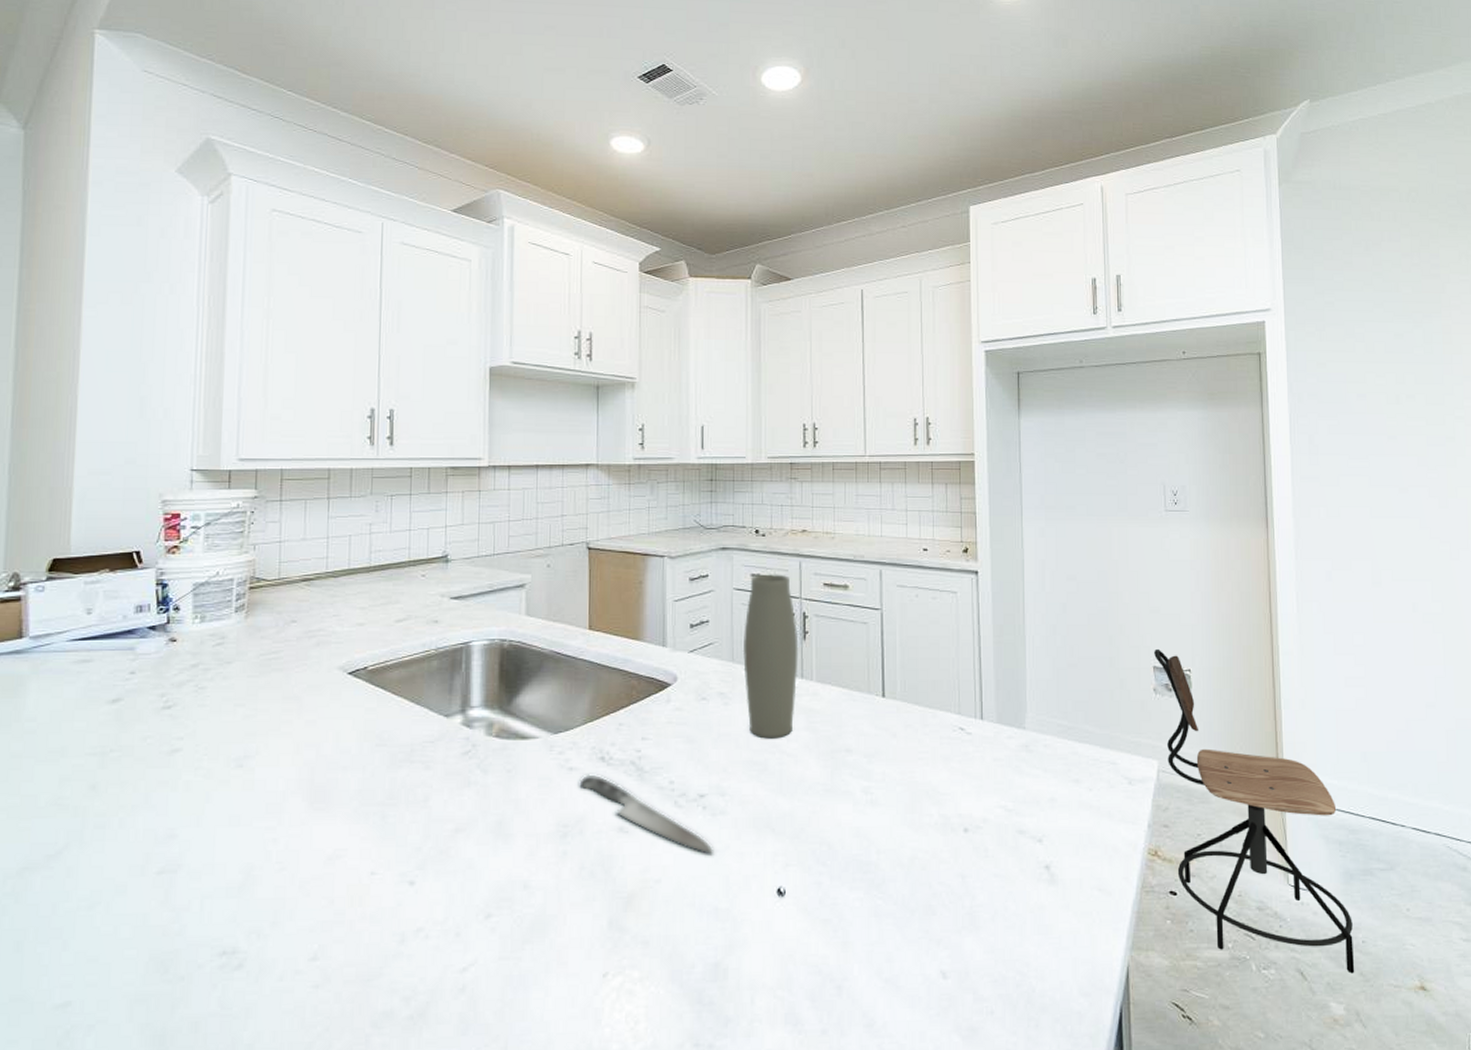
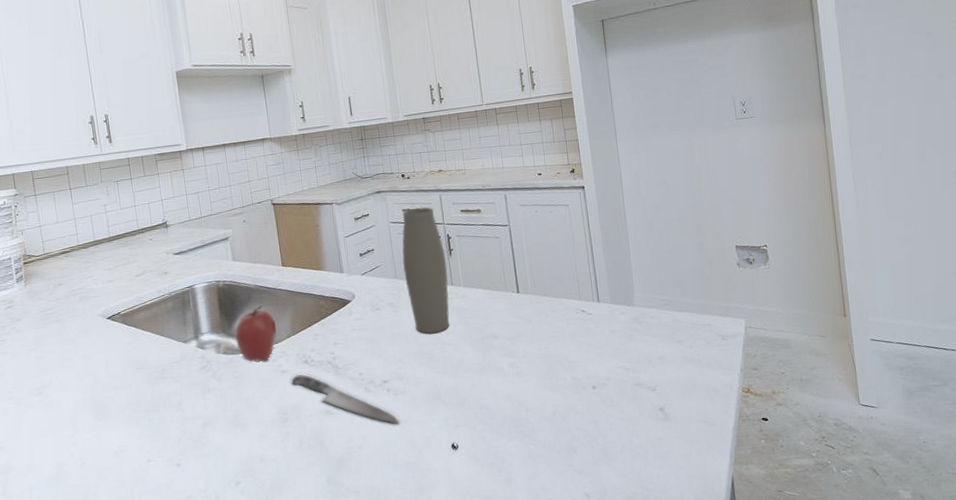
fruit: none [513,677,571,753] -> present [234,305,277,362]
chair: present [1154,648,1355,974] -> none [735,231,918,467]

